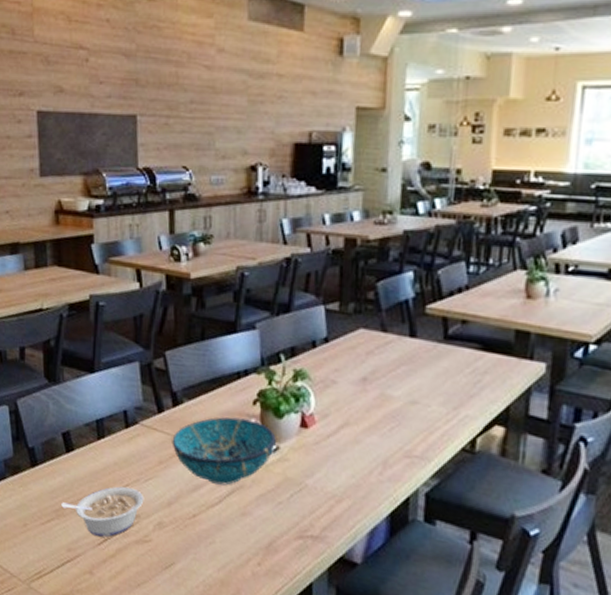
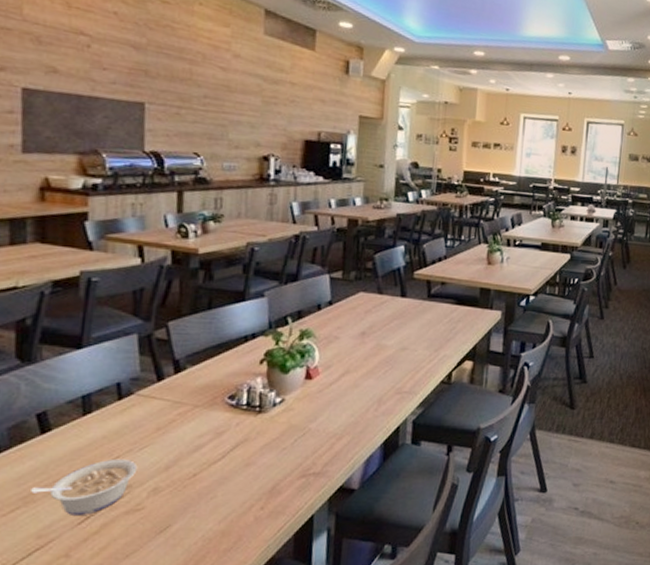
bowl: present [172,417,276,486] -> none [172,377,282,441]

